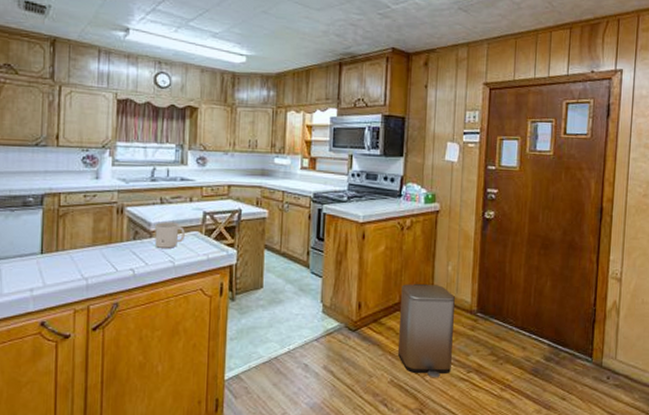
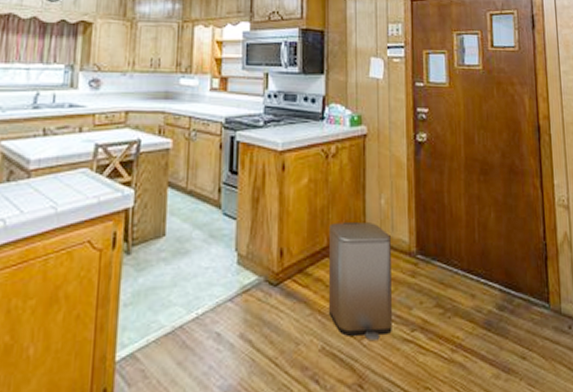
mug: present [154,222,185,248] -> none [33,158,72,191]

